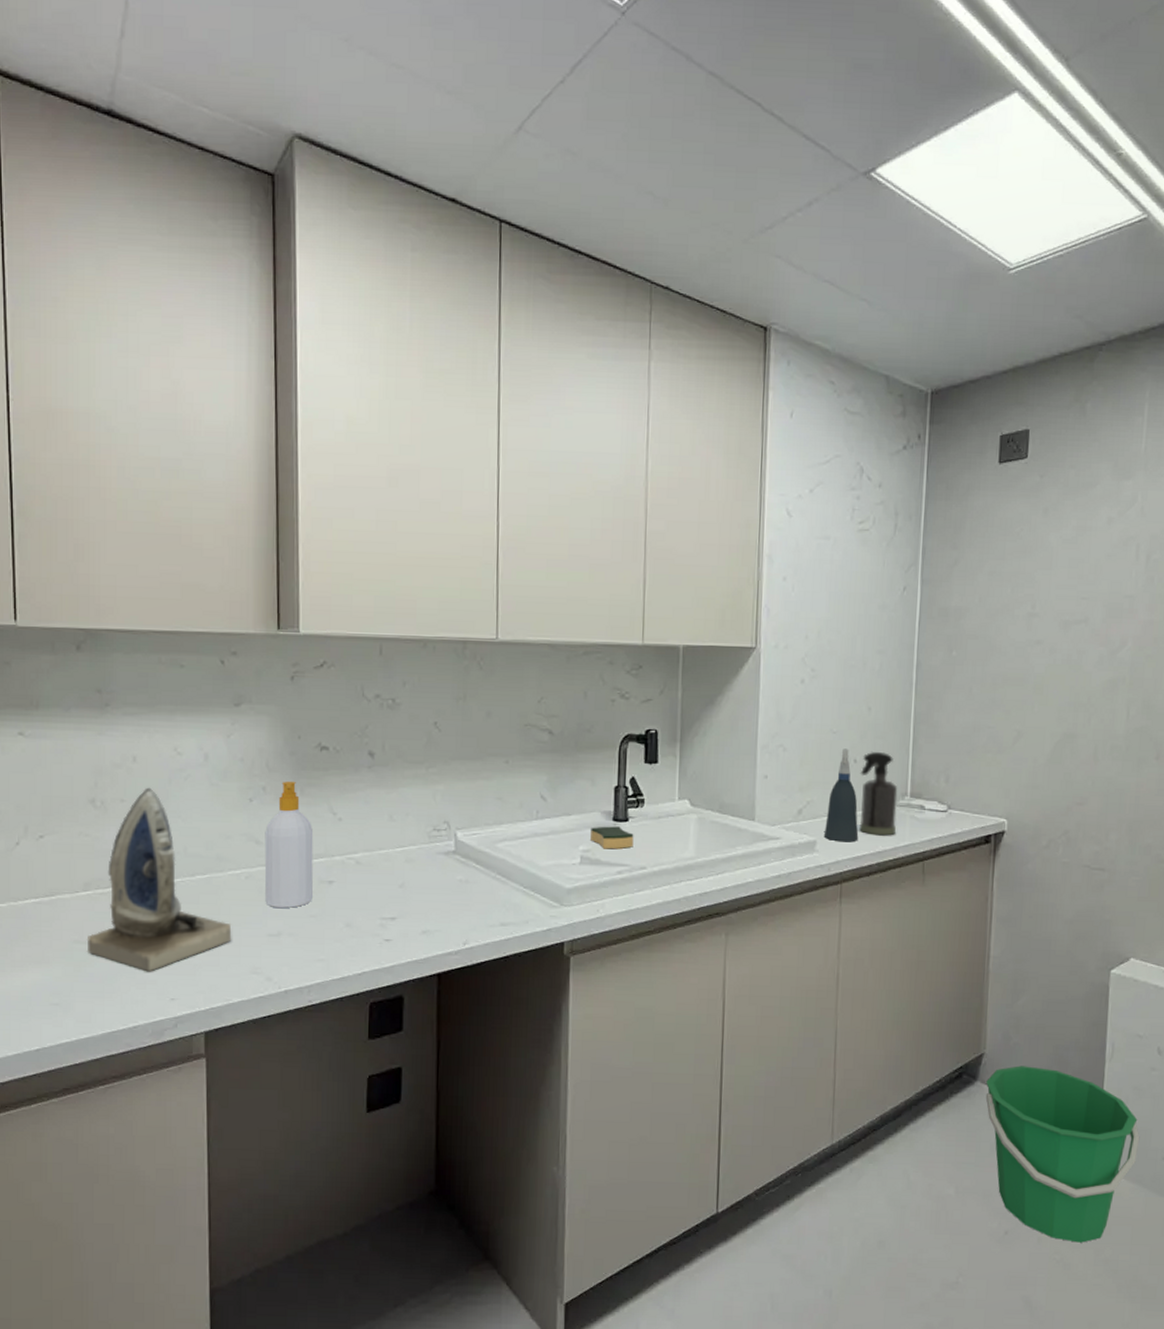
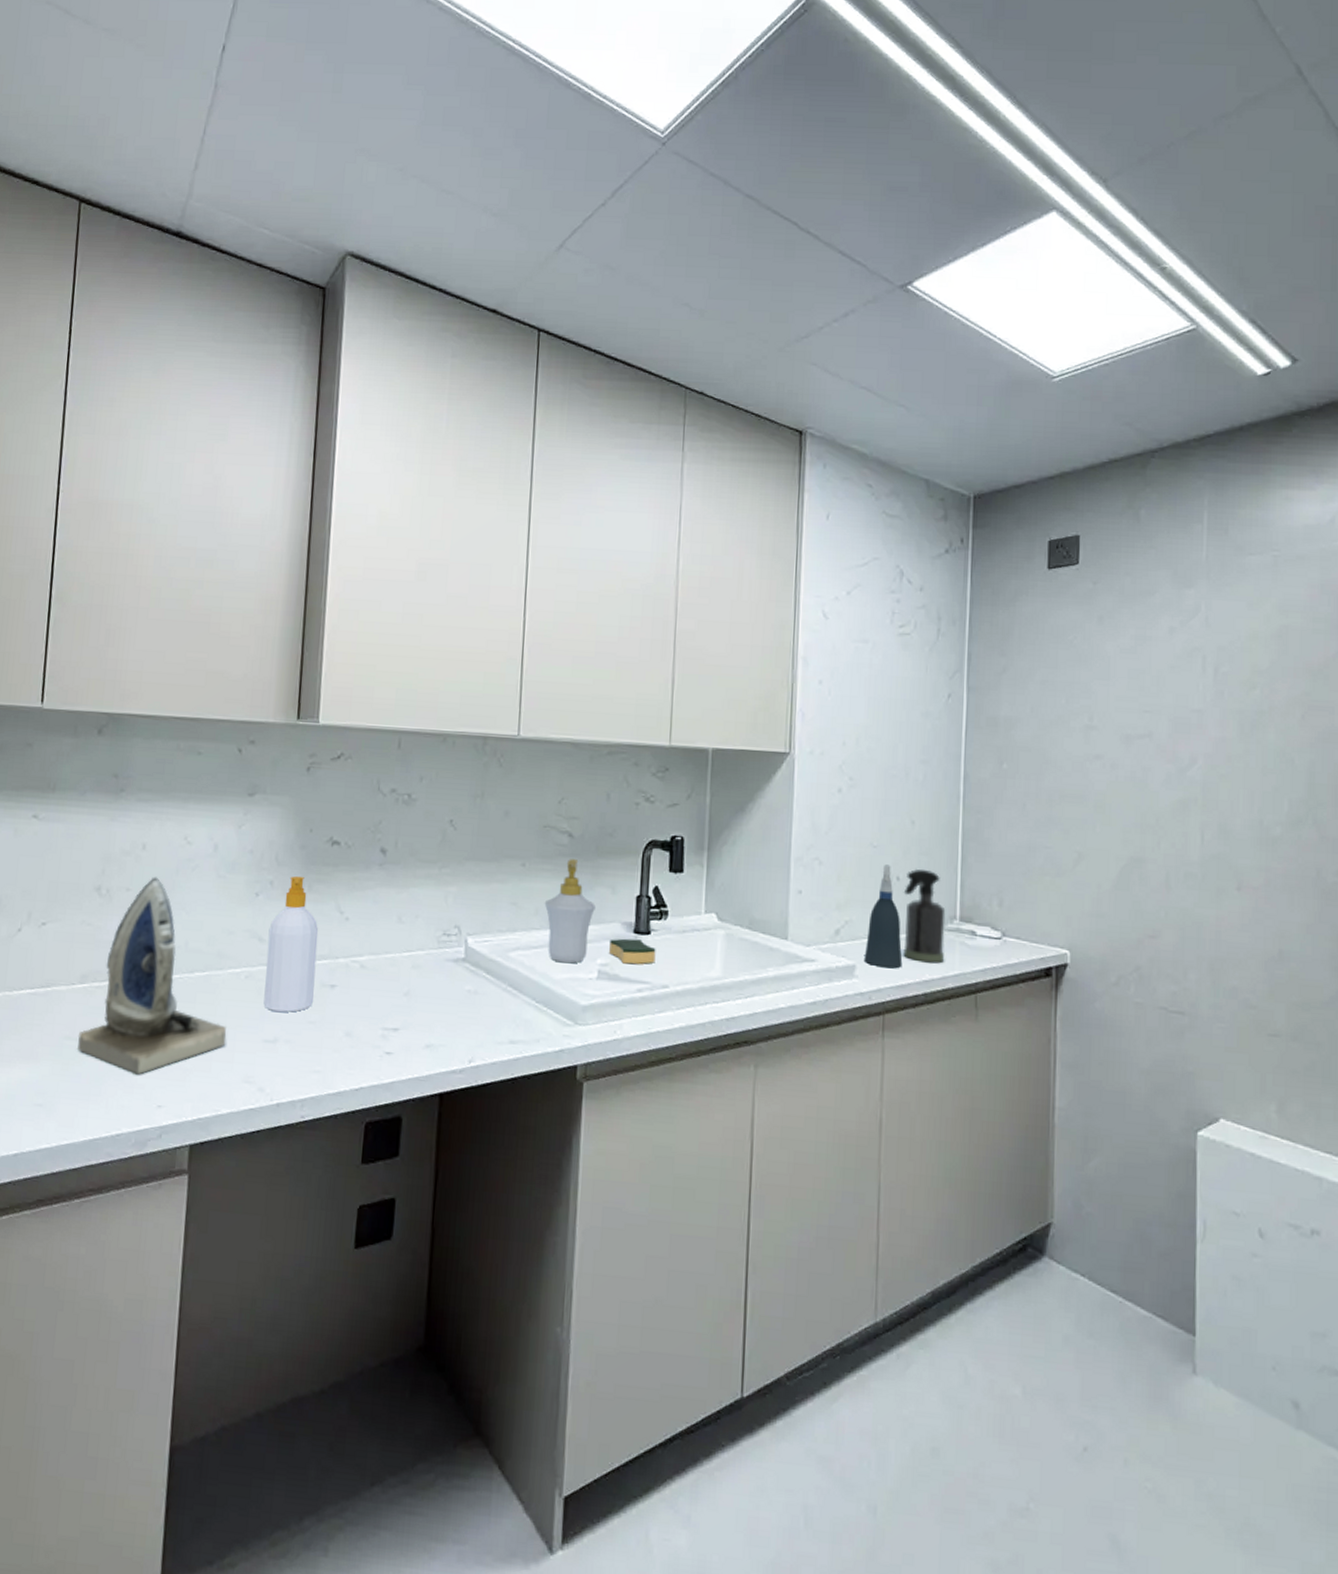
soap bottle: none [528,755,576,851] -> present [544,859,596,964]
bucket: present [985,1066,1140,1243] -> none [1055,1240,1243,1469]

